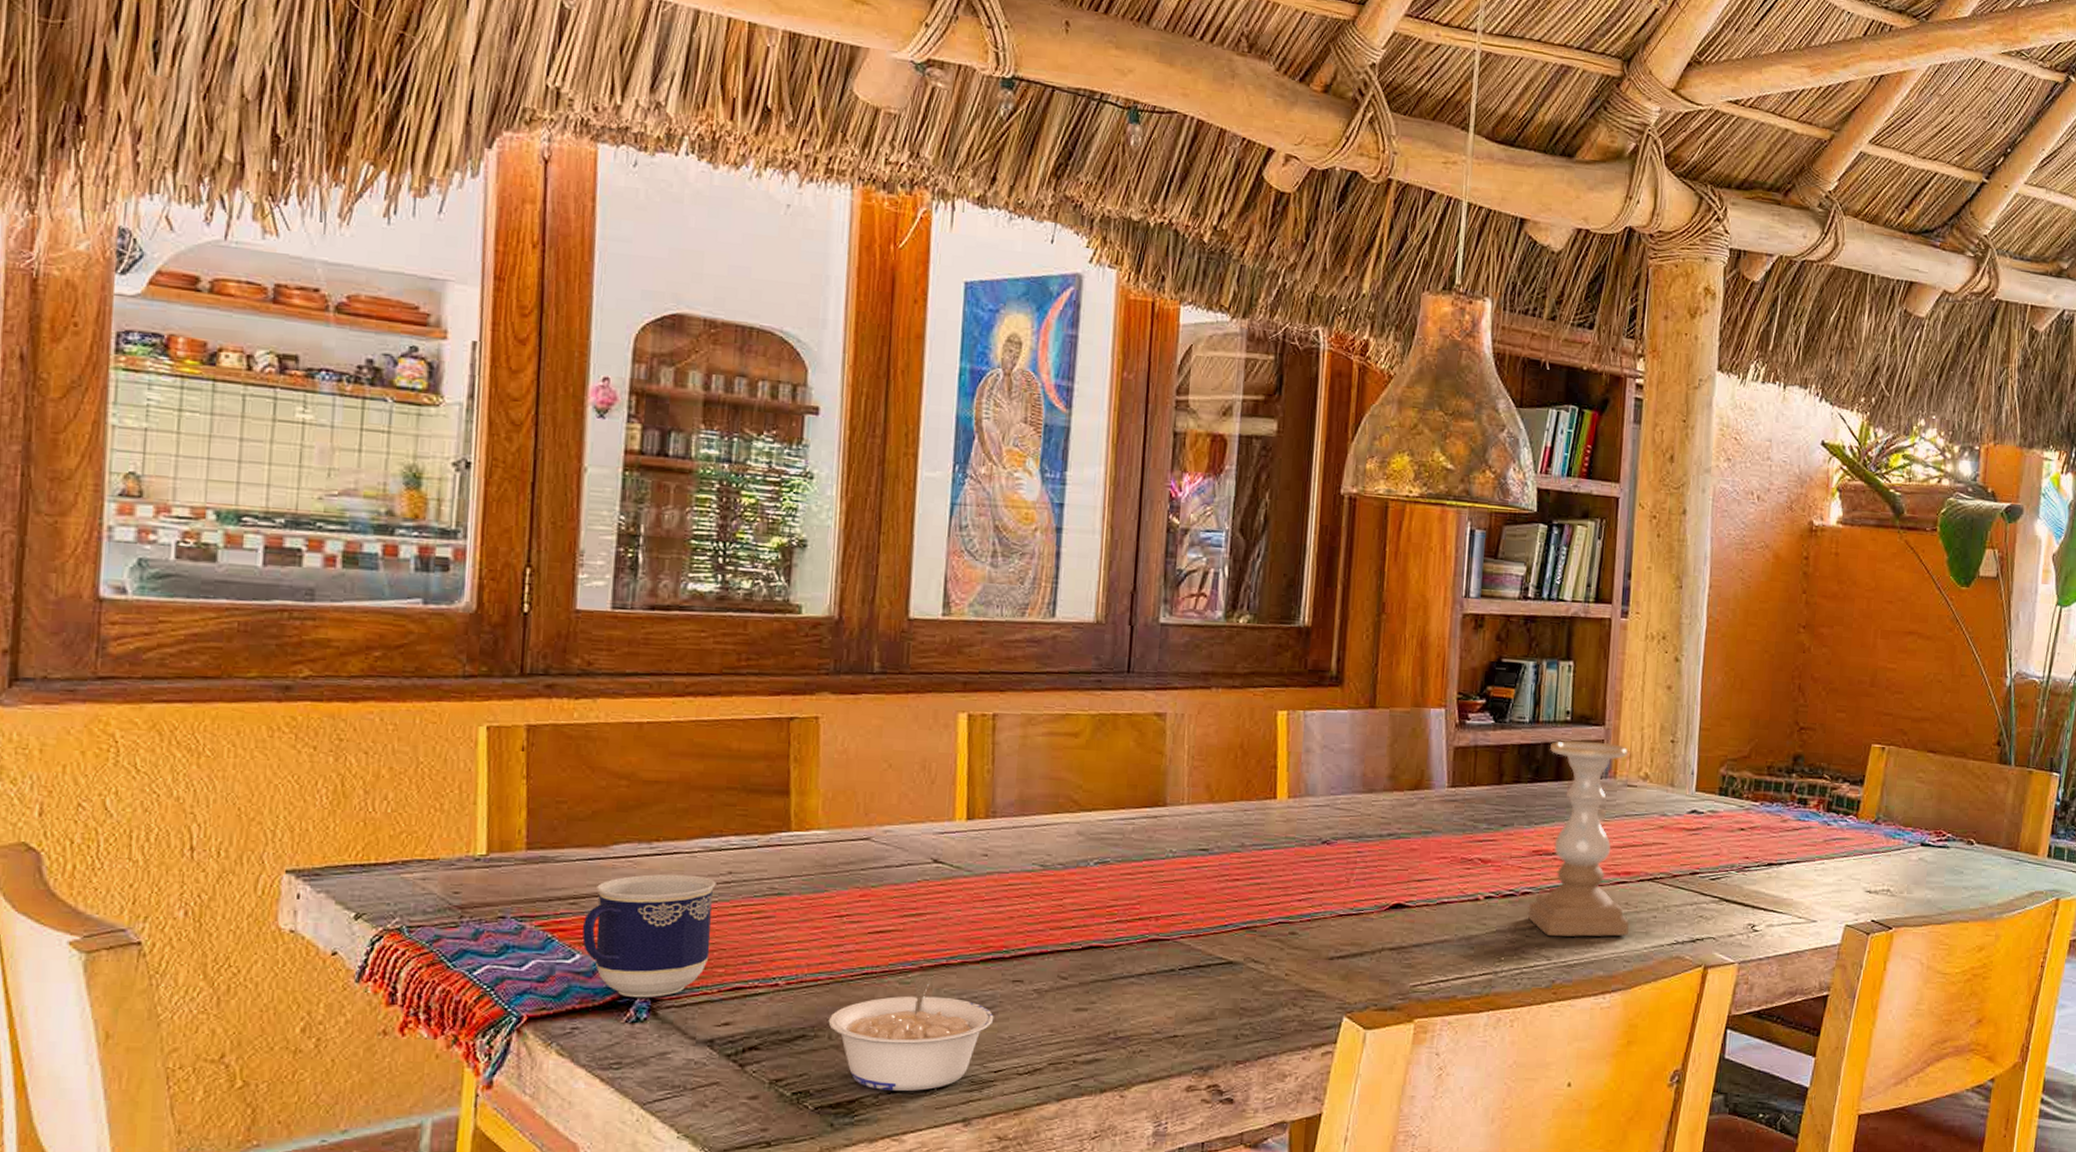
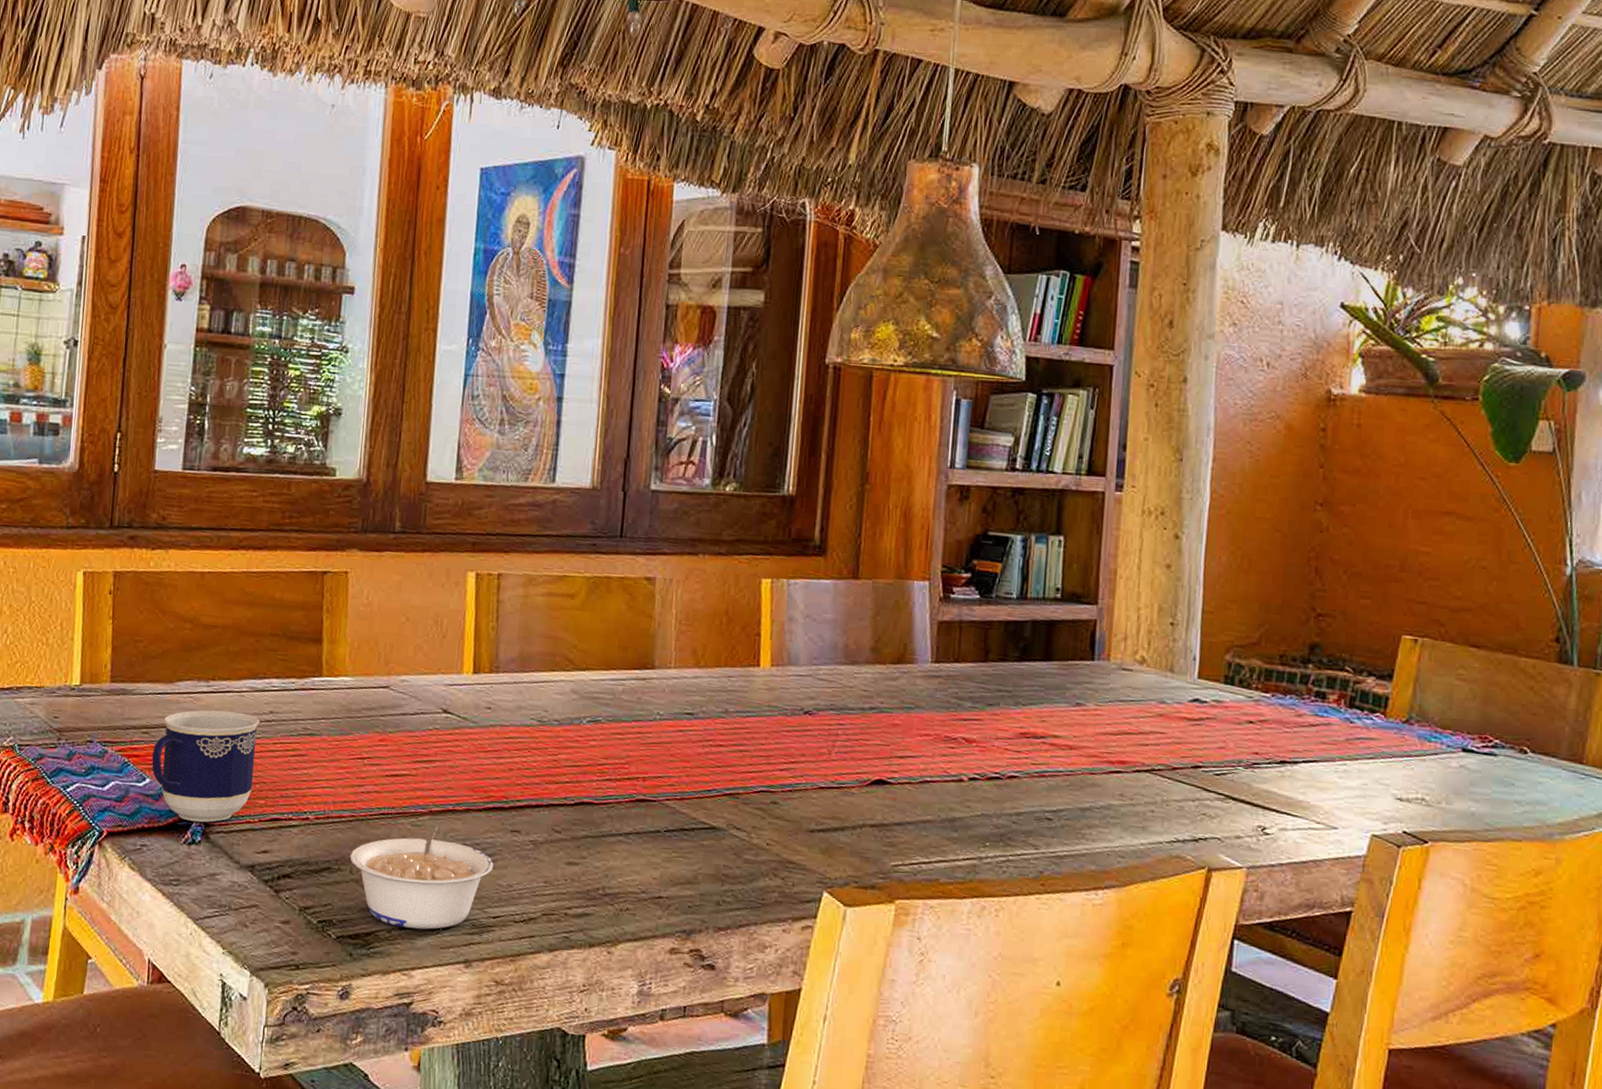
candle holder: present [1527,740,1629,937] -> none [1014,618,1124,831]

